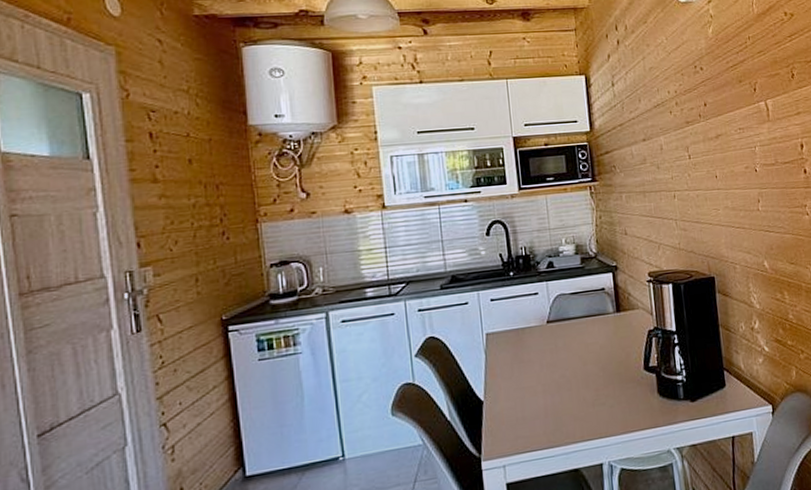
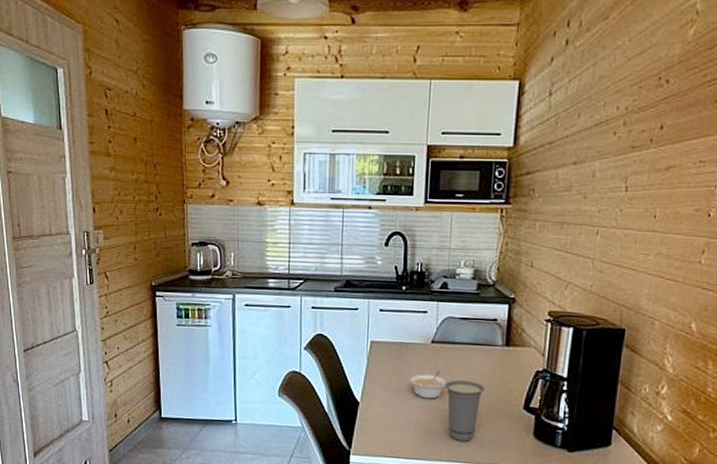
legume: none [532,349,569,382] -> present [410,371,447,399]
cup: none [566,353,606,418] -> present [444,380,486,442]

